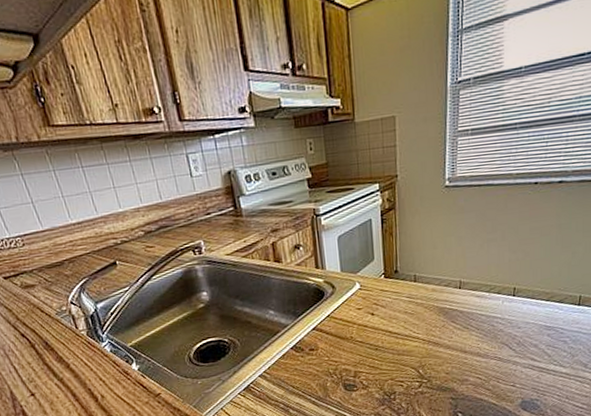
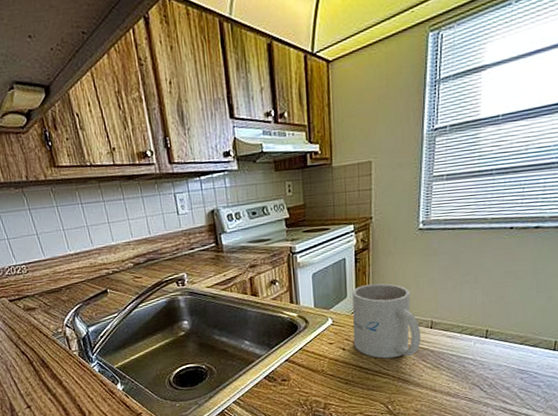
mug: none [379,244,451,322] -> present [352,283,422,359]

